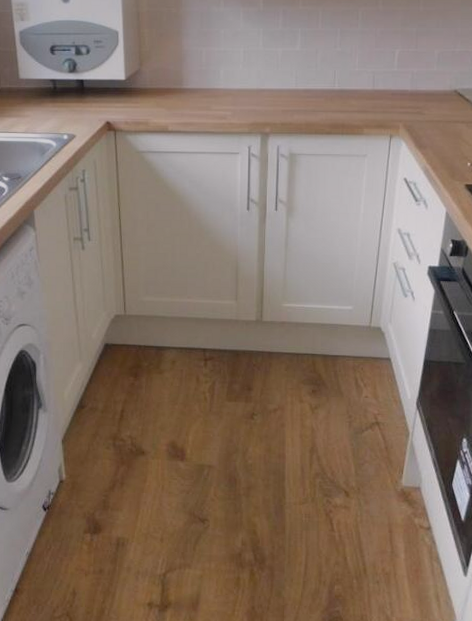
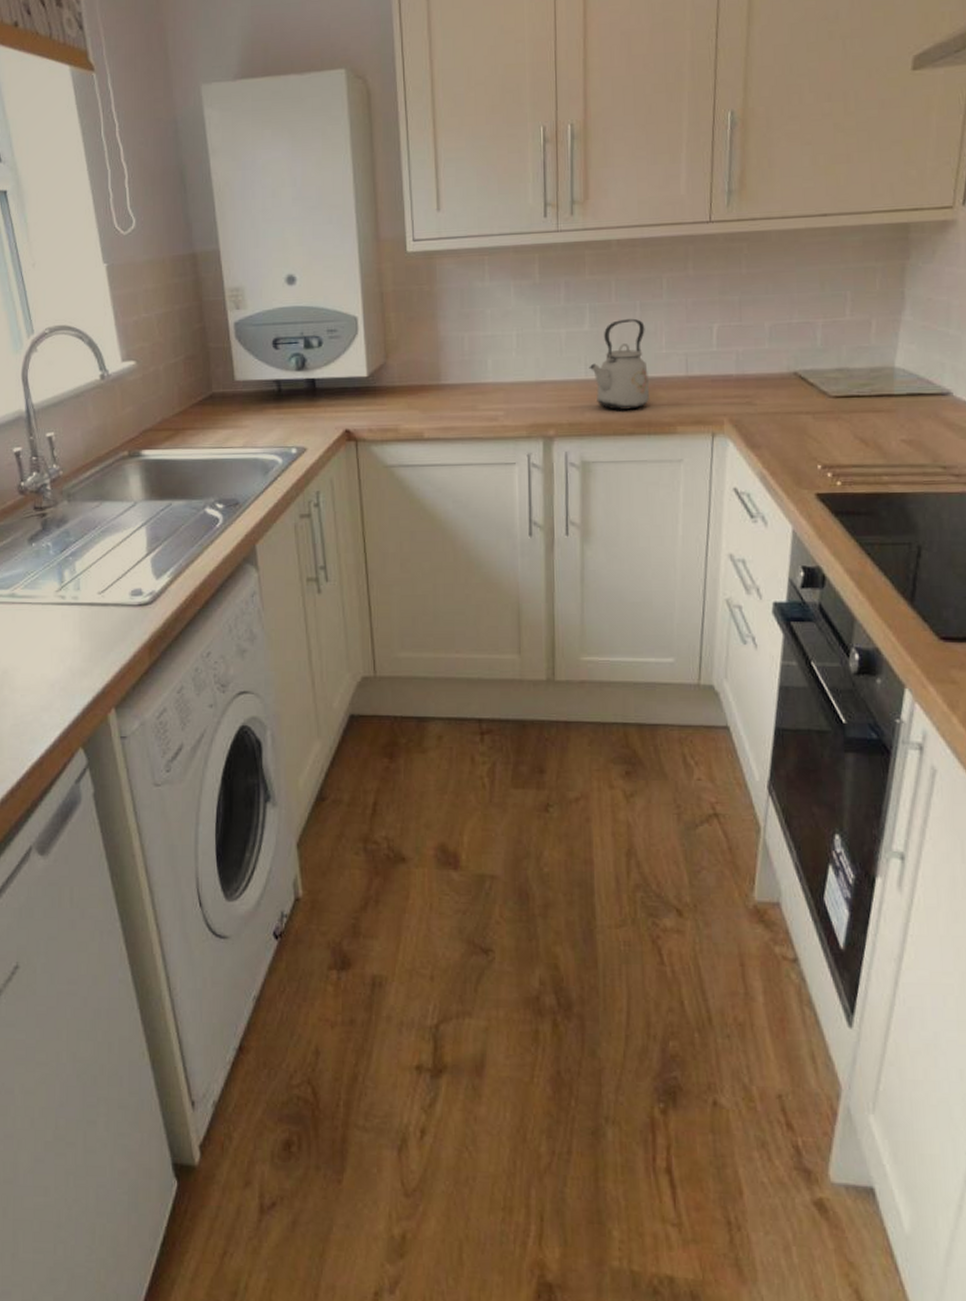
kettle: none [299,42,344,114] -> present [589,318,649,410]

